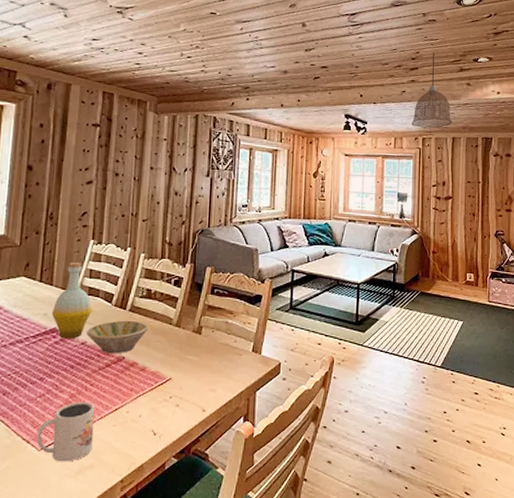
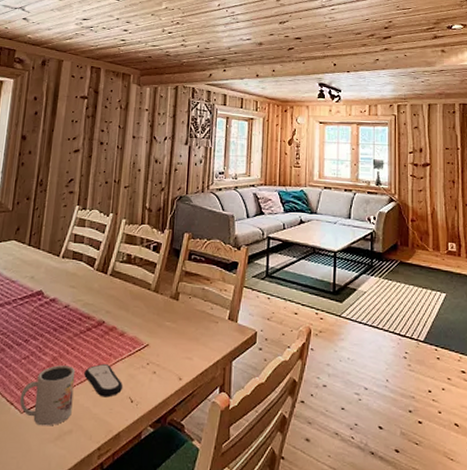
bottle: present [51,262,93,339] -> none [38,227,76,302]
bowl: present [87,320,149,354] -> none [70,284,128,318]
remote control: none [104,399,146,432] -> present [84,364,123,398]
pendant lamp: present [411,52,453,128] -> none [385,21,428,95]

